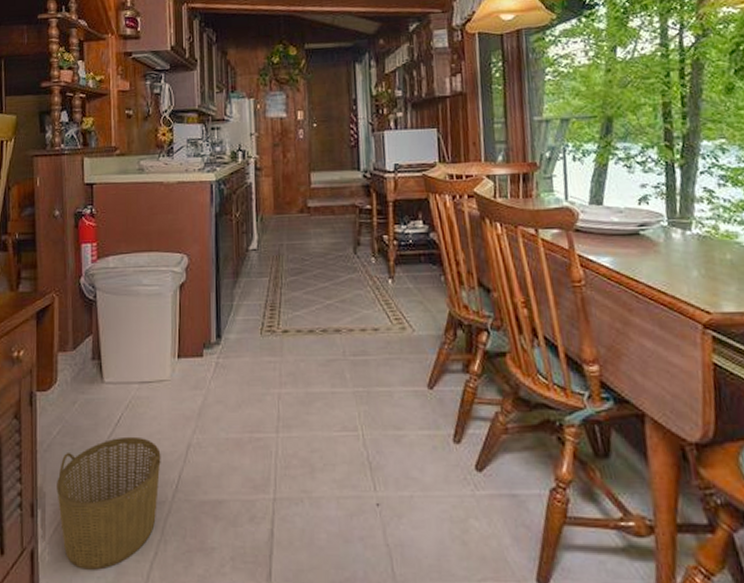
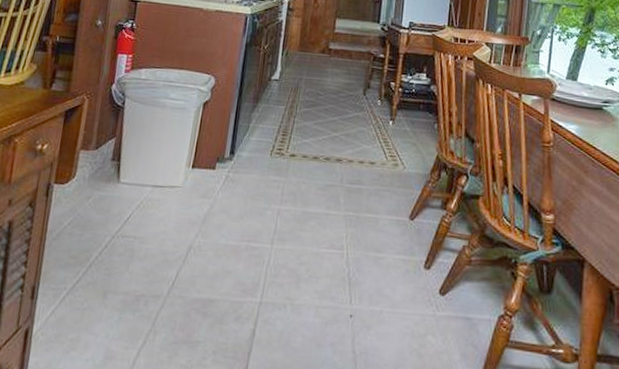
basket: present [57,436,161,570] -> none [58,233,163,353]

